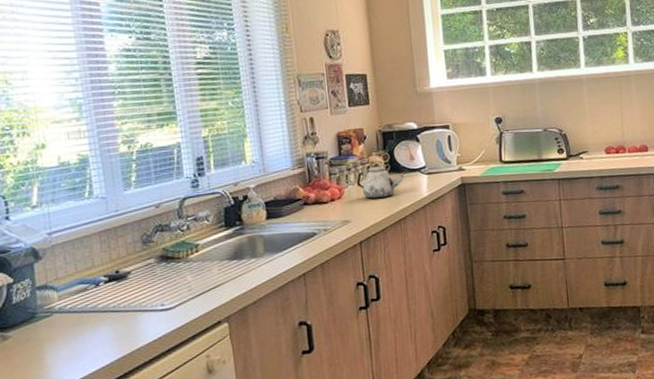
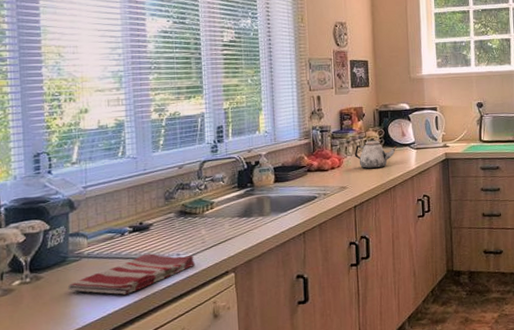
dish towel: none [40,305,183,352] -> present [68,253,196,295]

